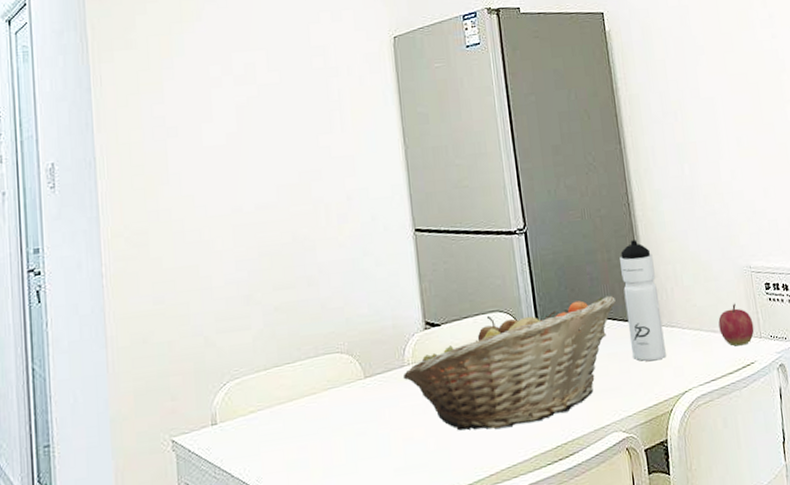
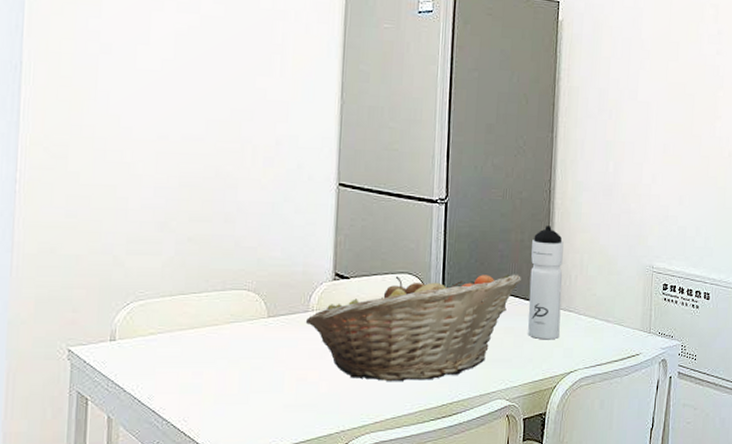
apple: present [718,303,755,347] -> none [613,298,646,337]

